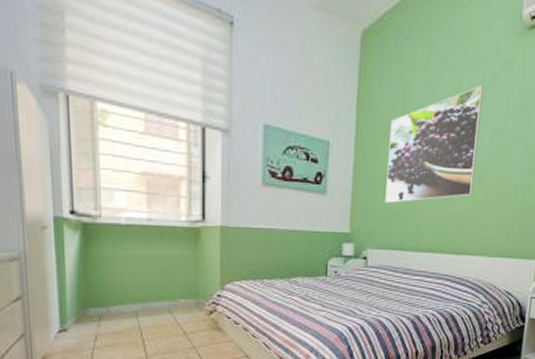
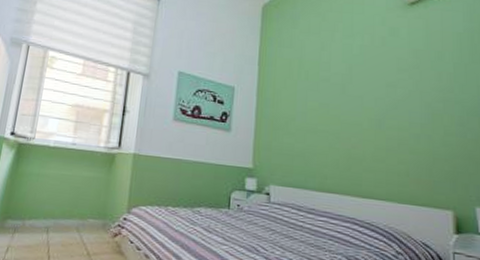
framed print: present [385,85,484,203] -> none [286,46,374,144]

